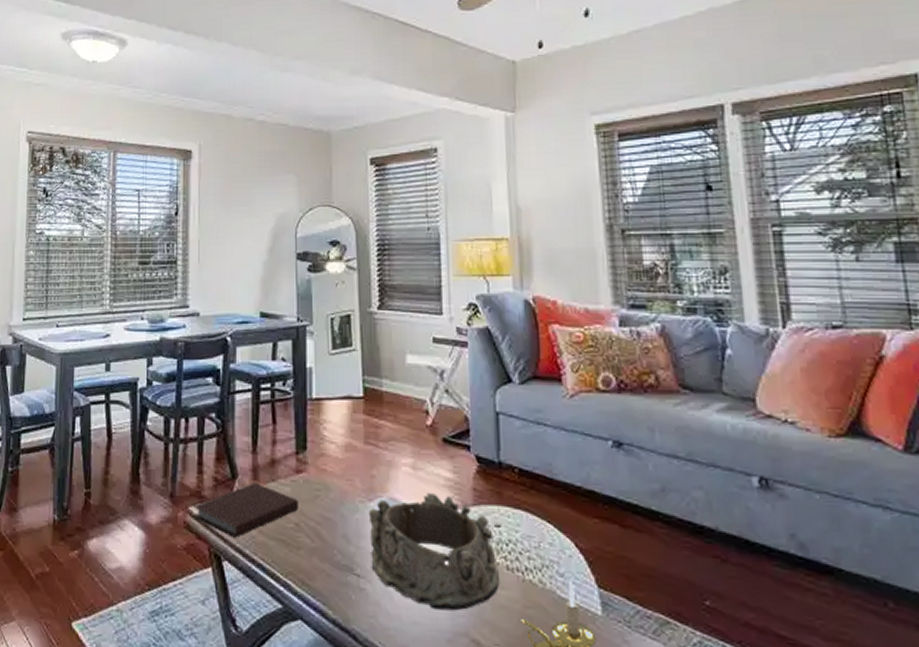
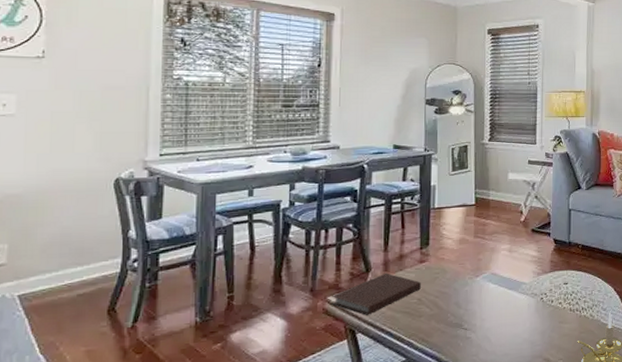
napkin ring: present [368,493,499,611] -> none [475,267,564,344]

